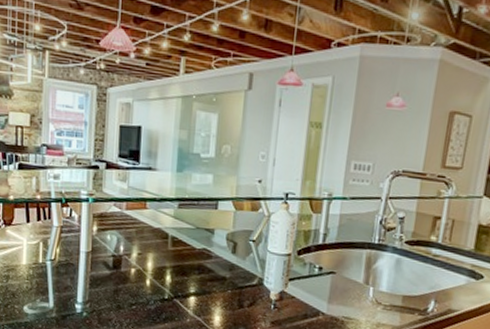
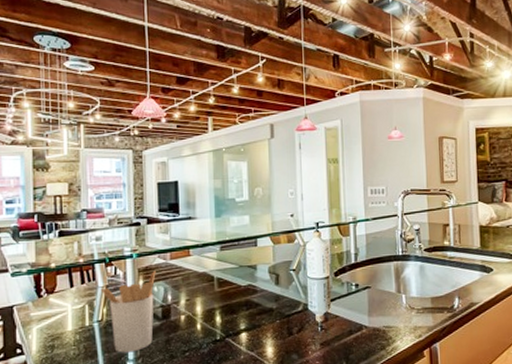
utensil holder: none [55,218,111,296] -> present [100,270,156,353]

